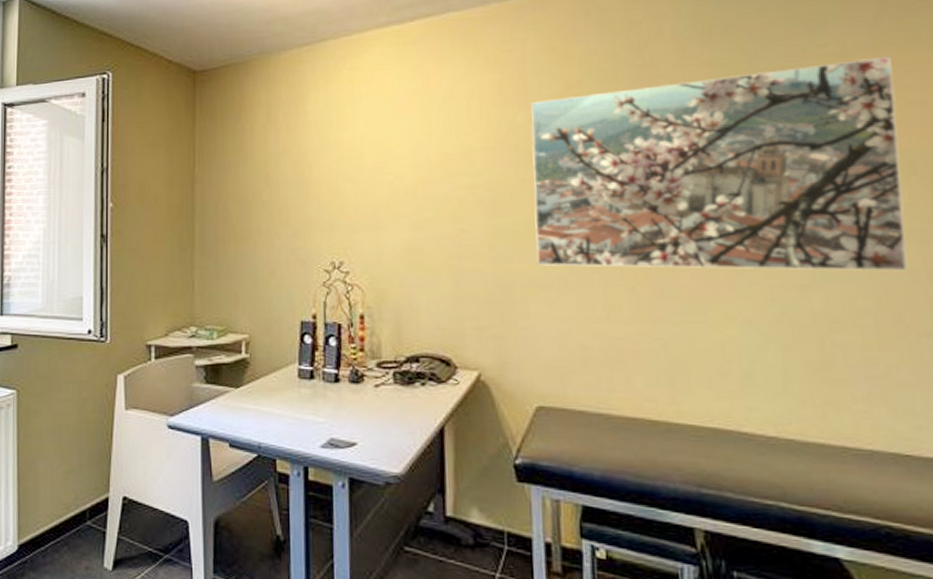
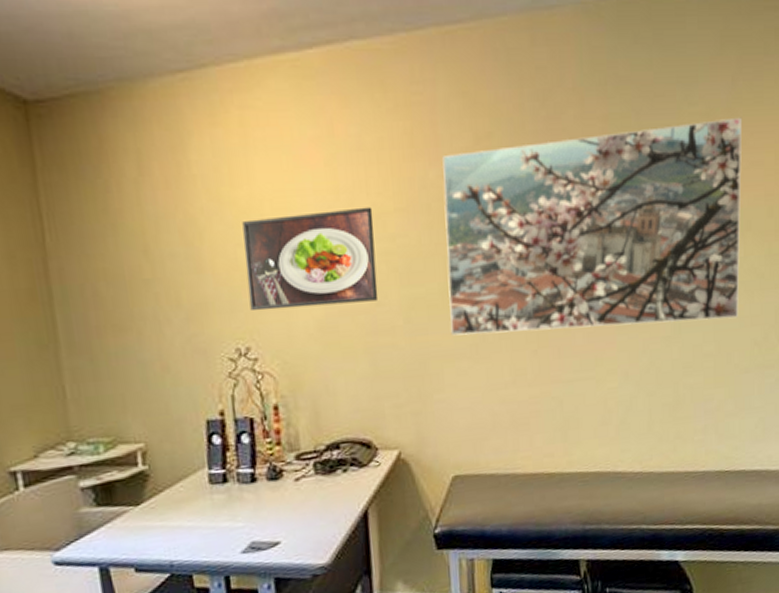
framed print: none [344,146,464,231] -> present [242,207,379,311]

